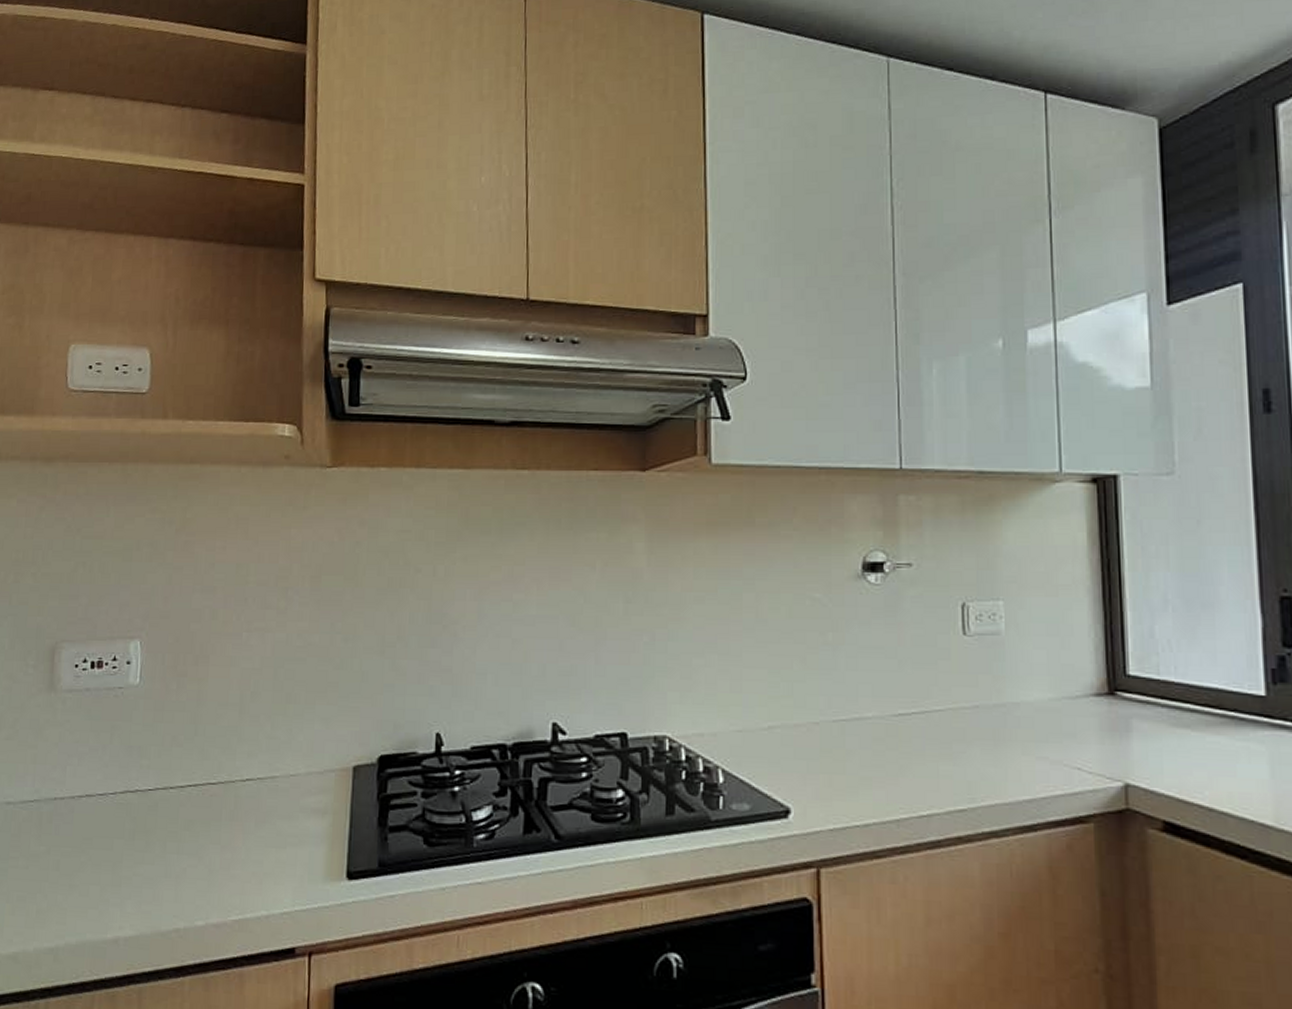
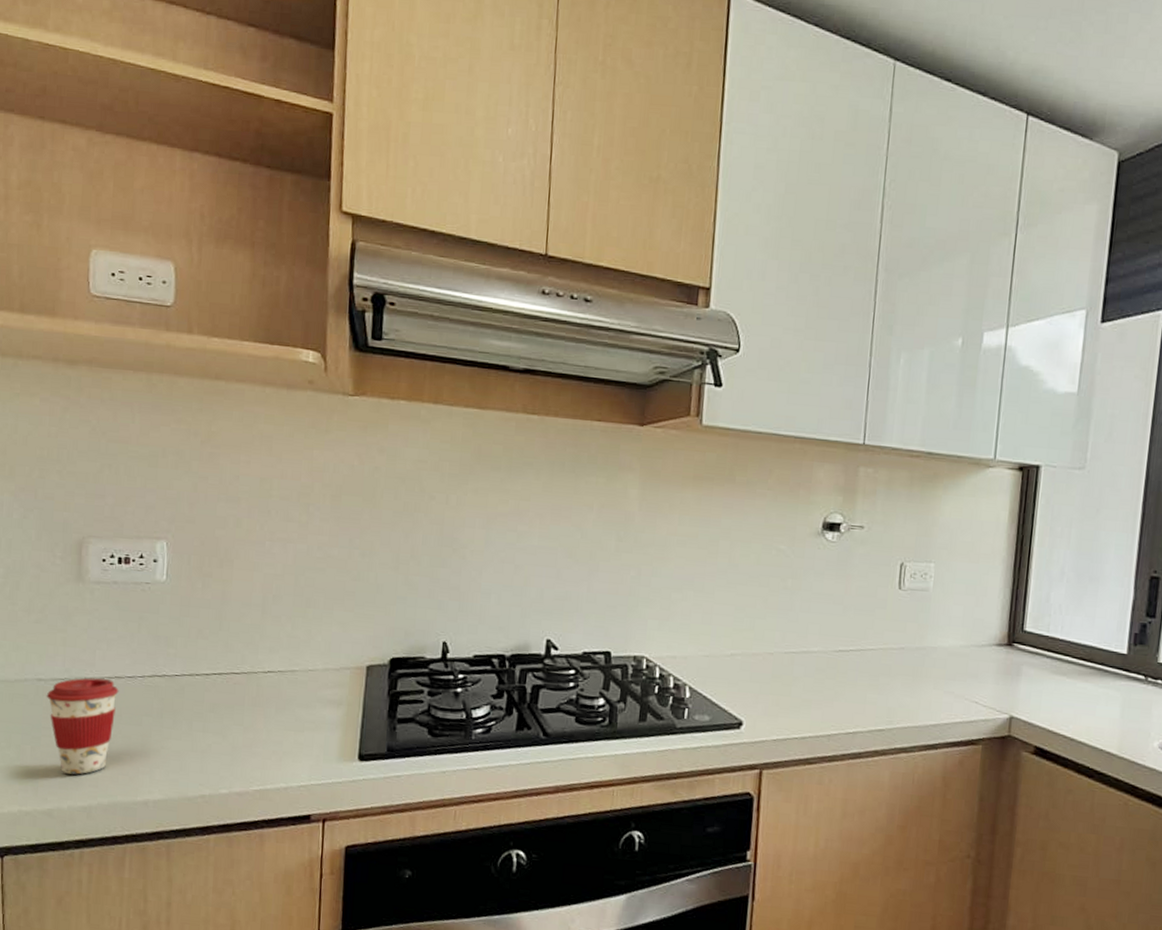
coffee cup: none [14,798,90,911] -> present [46,678,119,775]

